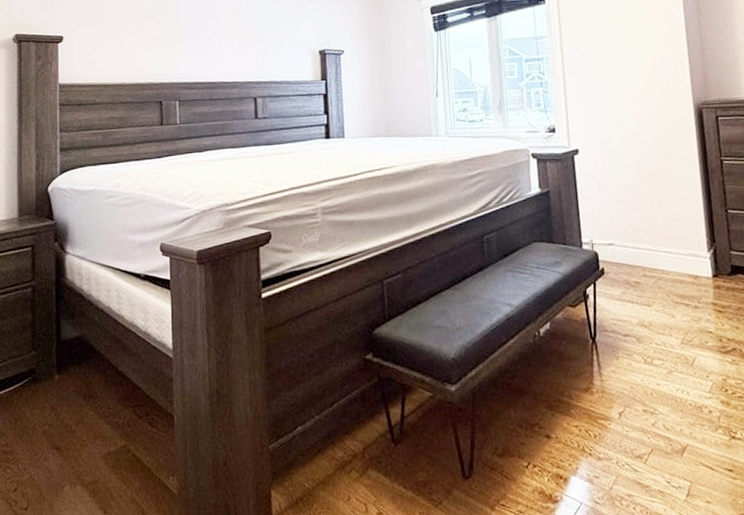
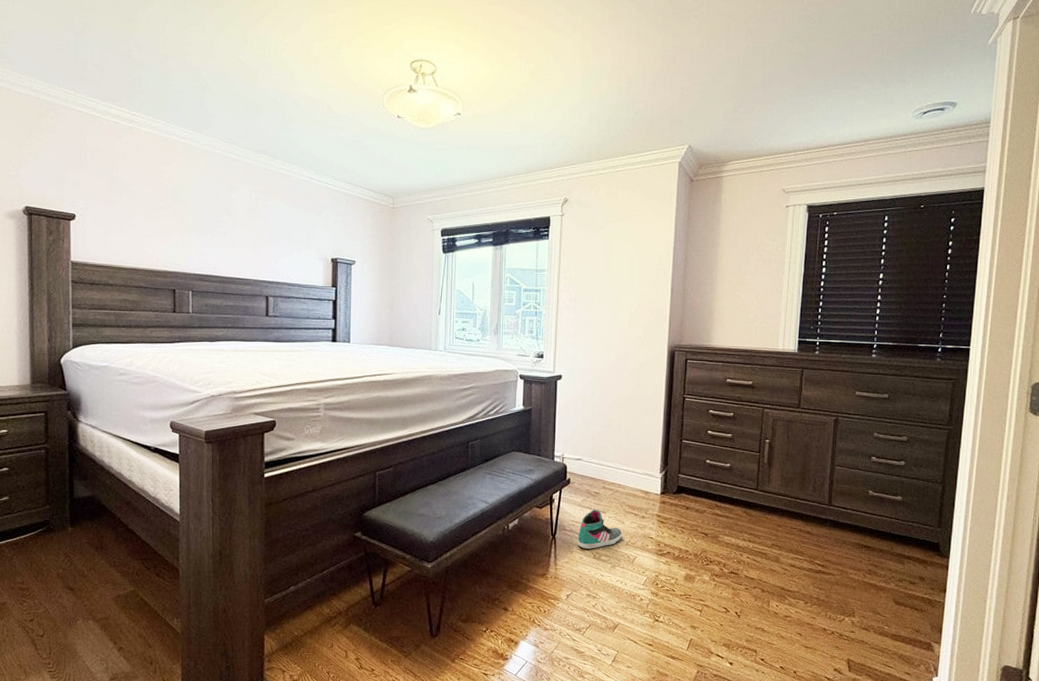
sneaker: none [622,303,676,353] -> present [577,510,623,549]

